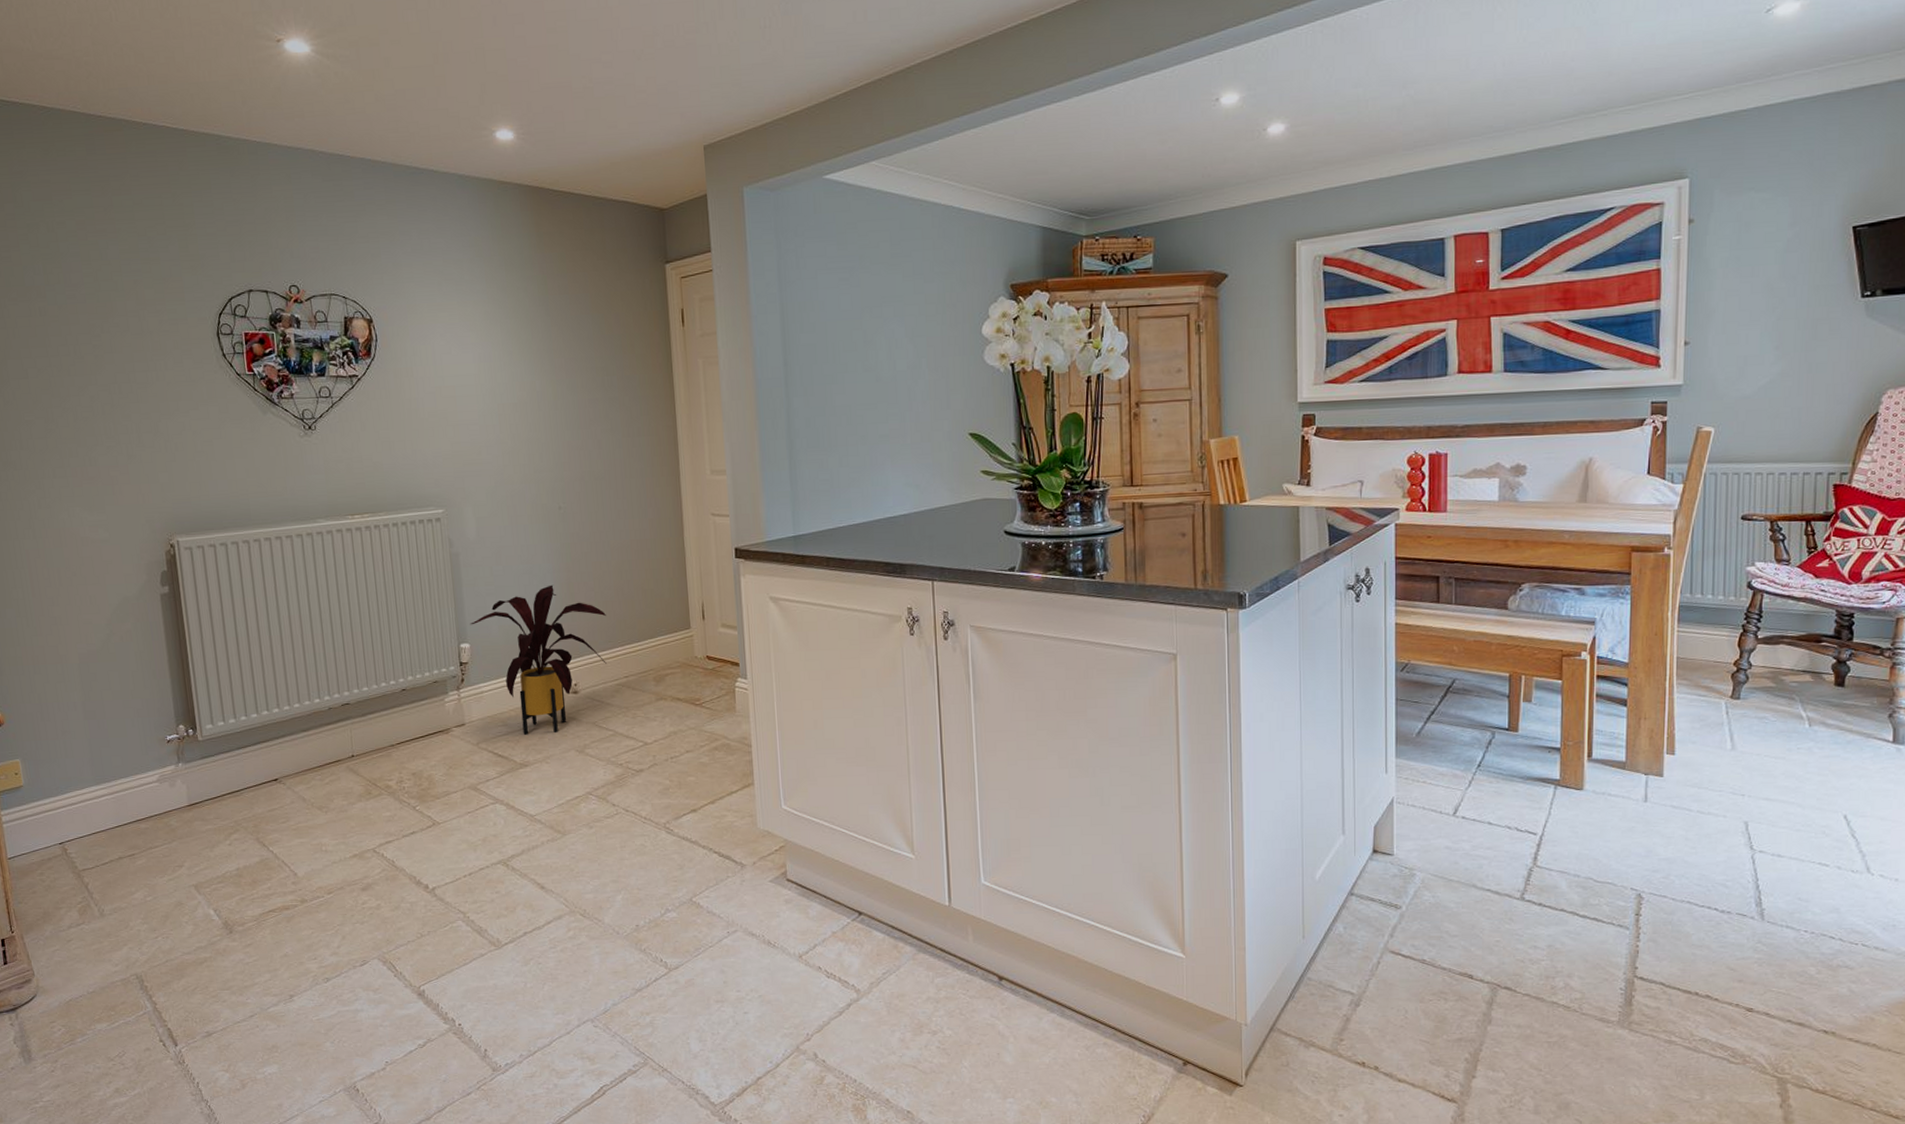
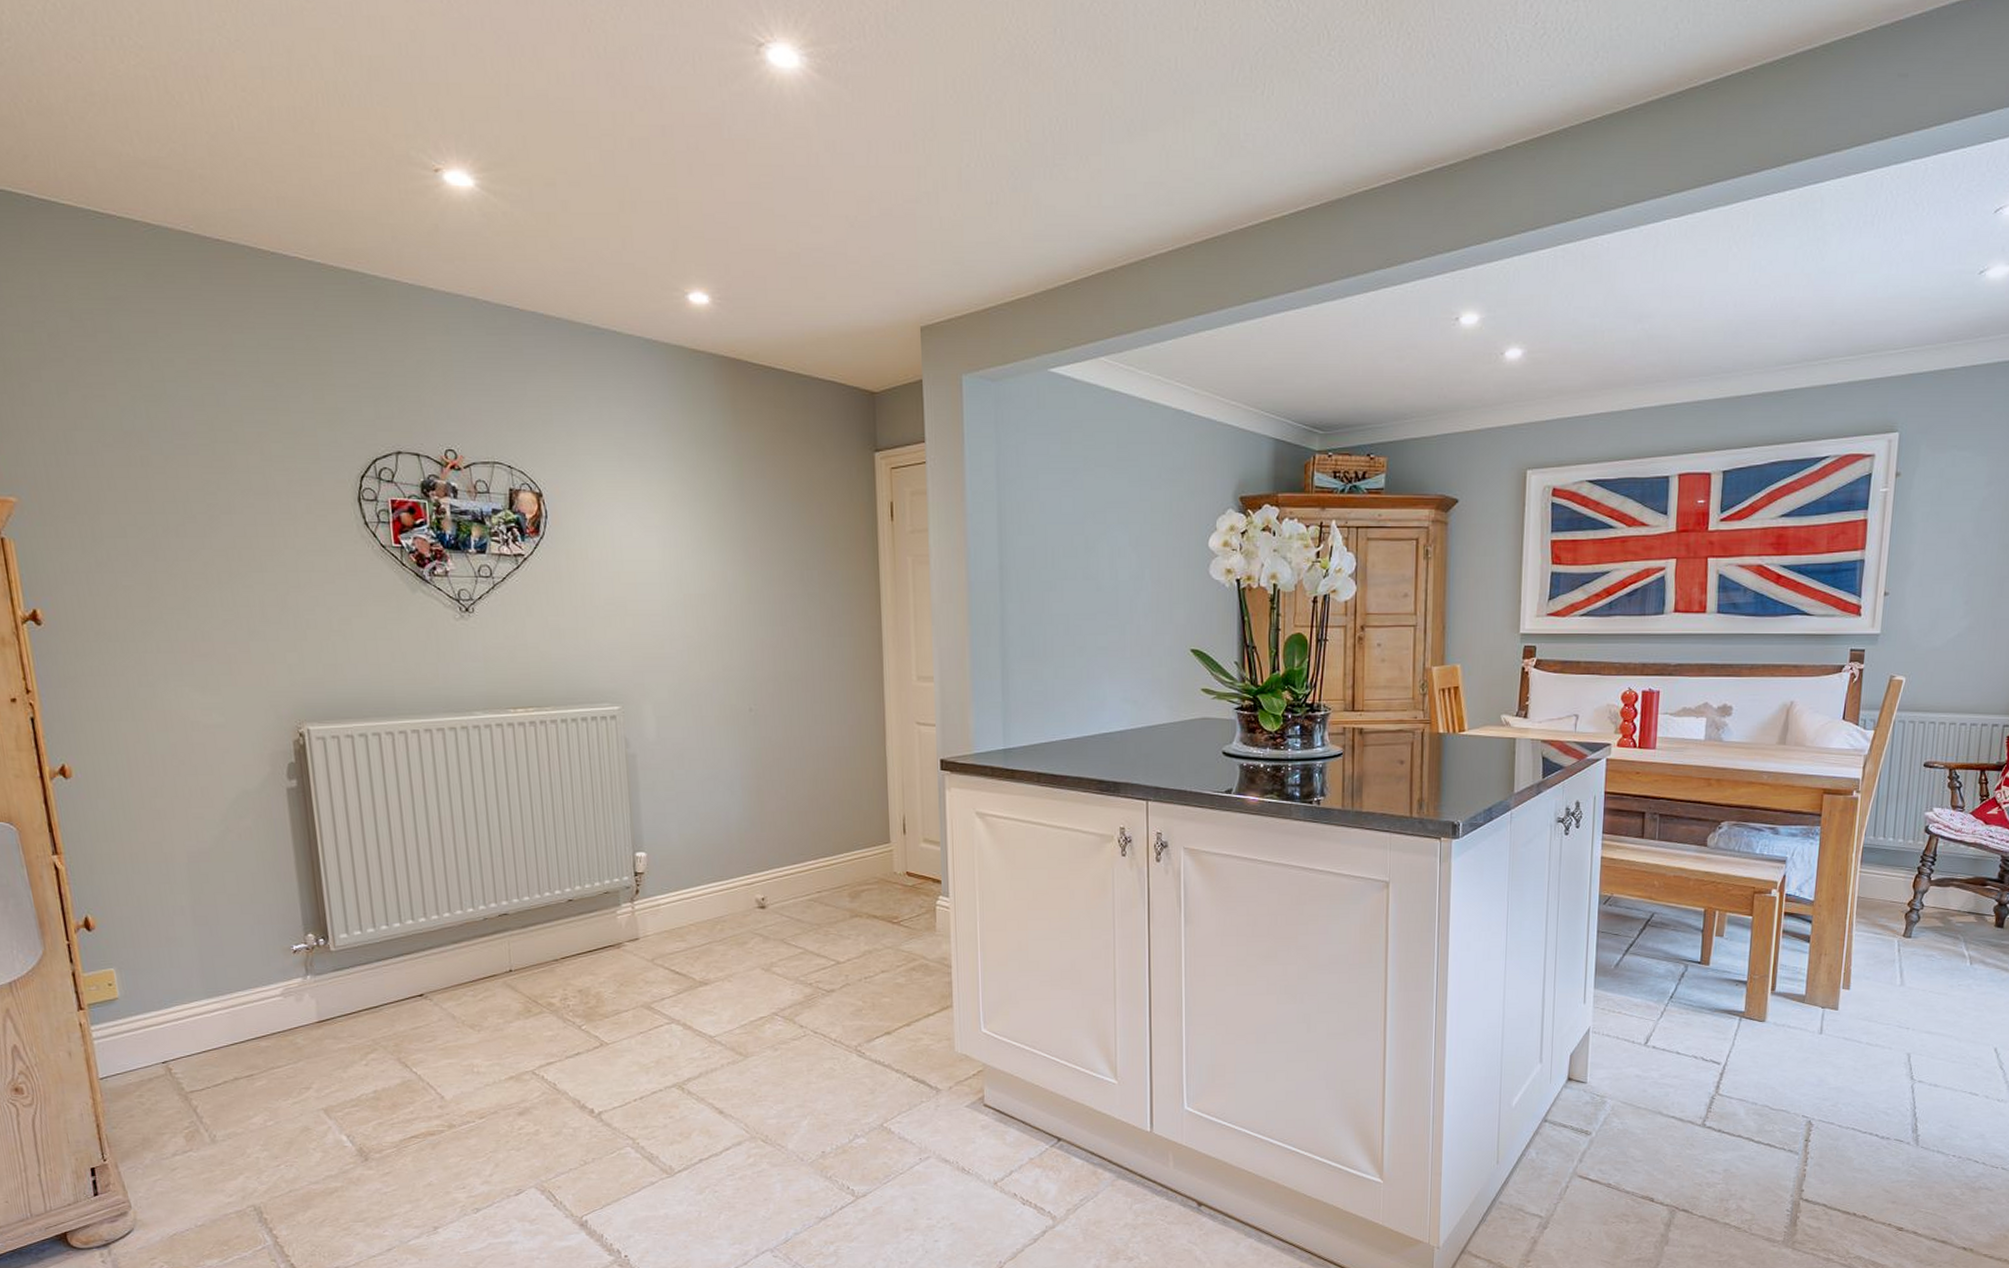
house plant: present [470,584,606,735] -> none [647,792,799,951]

